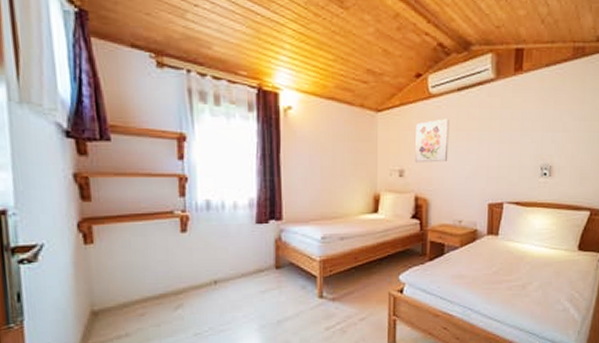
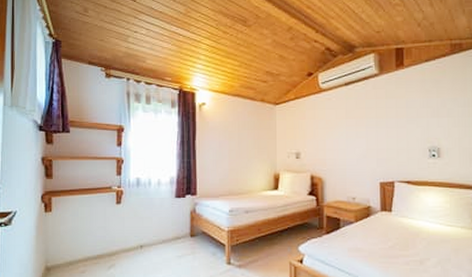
wall art: present [415,118,450,163] -> none [309,108,340,146]

